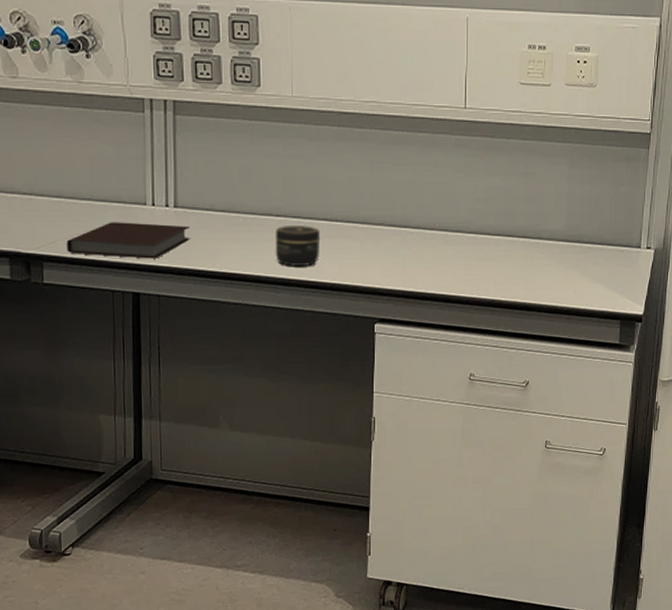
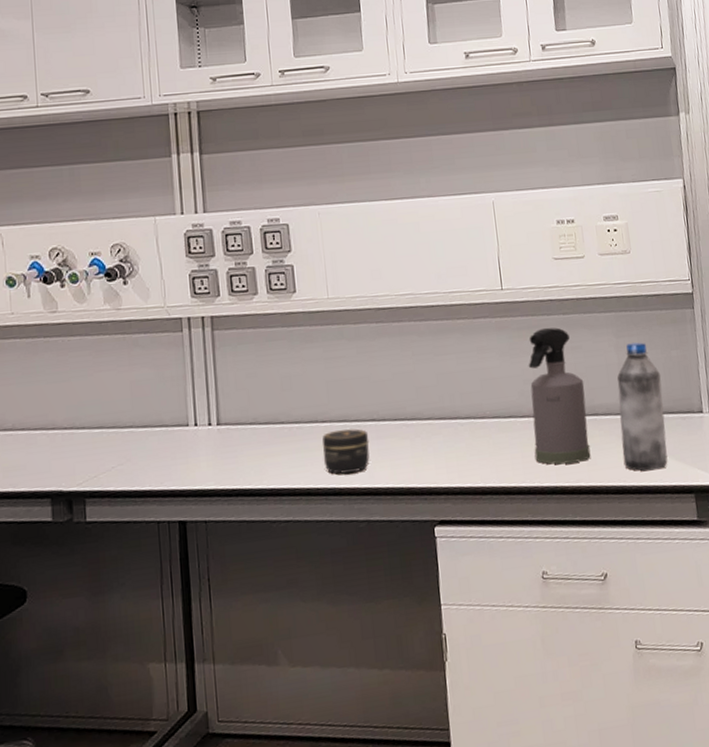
notebook: present [67,222,190,259] -> none [109,443,235,487]
spray bottle: none [477,150,533,281] -> present [528,327,591,465]
water bottle: none [559,175,606,295] -> present [617,342,668,471]

